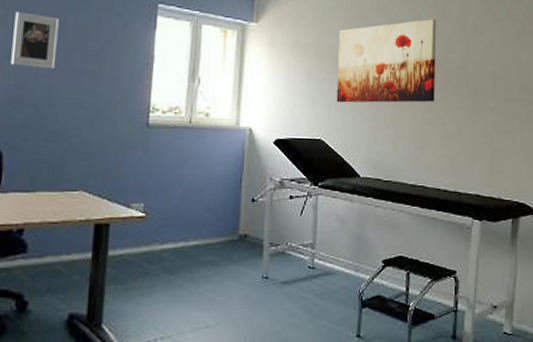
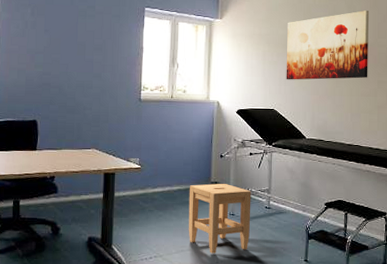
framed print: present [11,11,59,68] -> none [40,18,73,59]
stool: none [207,237,291,331] -> present [188,184,251,254]

